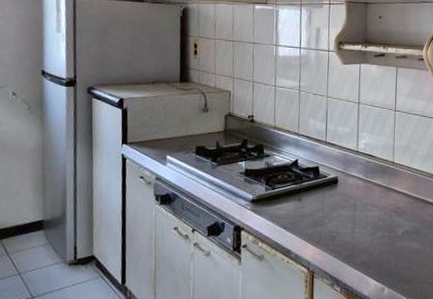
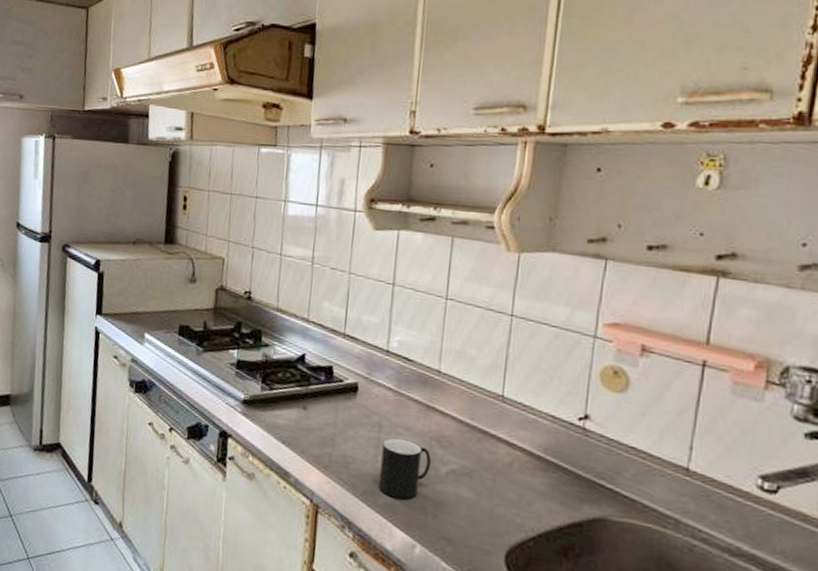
cup: none [356,214,392,257] -> present [379,438,432,500]

